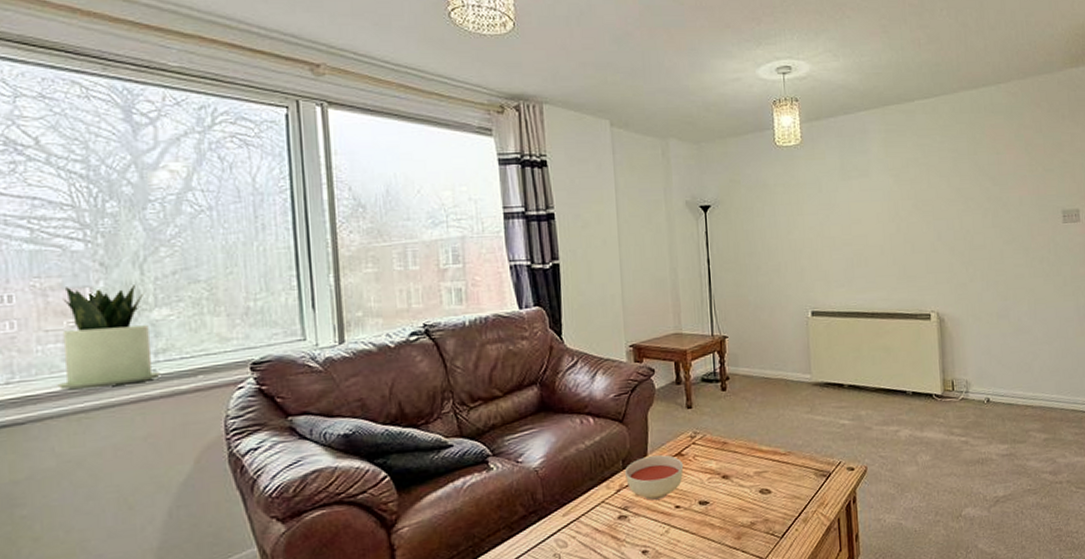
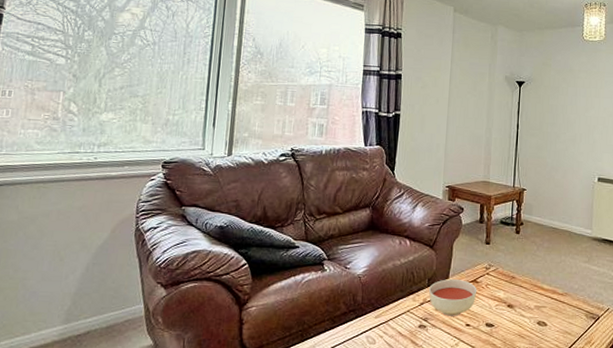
planter: present [57,285,161,390] -> none [29,89,100,167]

